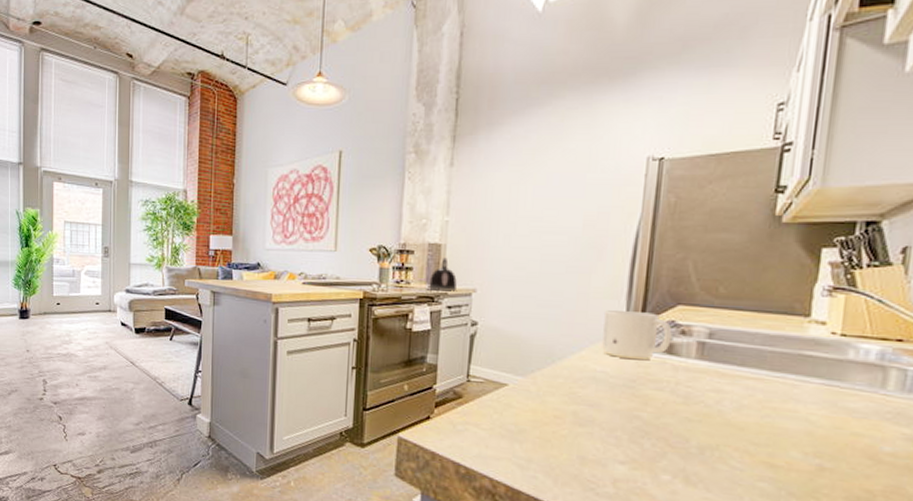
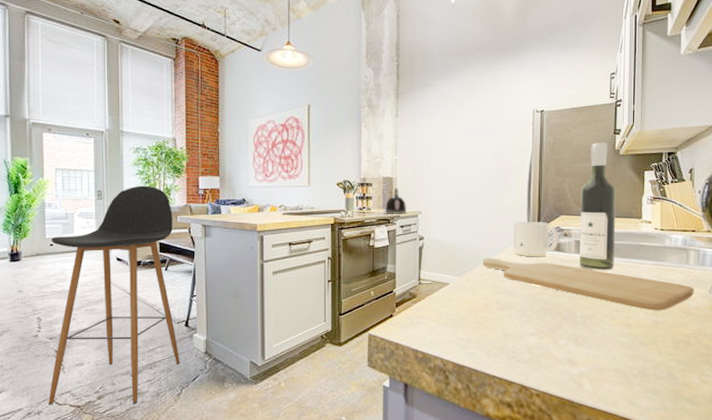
bar stool: none [51,243,182,484] -> present [48,185,180,406]
chopping board: none [556,355,892,452] -> present [483,257,695,311]
bottle: none [701,203,771,387] -> present [579,142,616,271]

